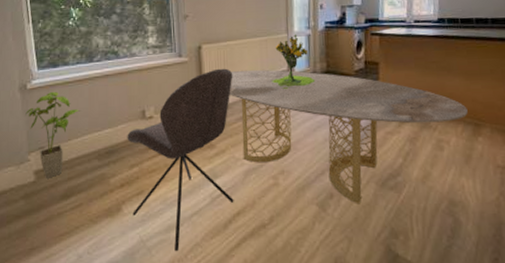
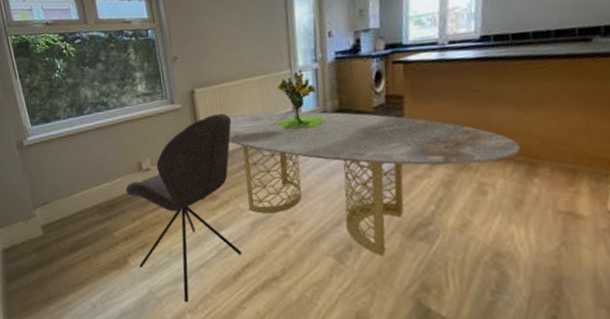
house plant: present [25,92,81,178] -> none [26,147,78,233]

